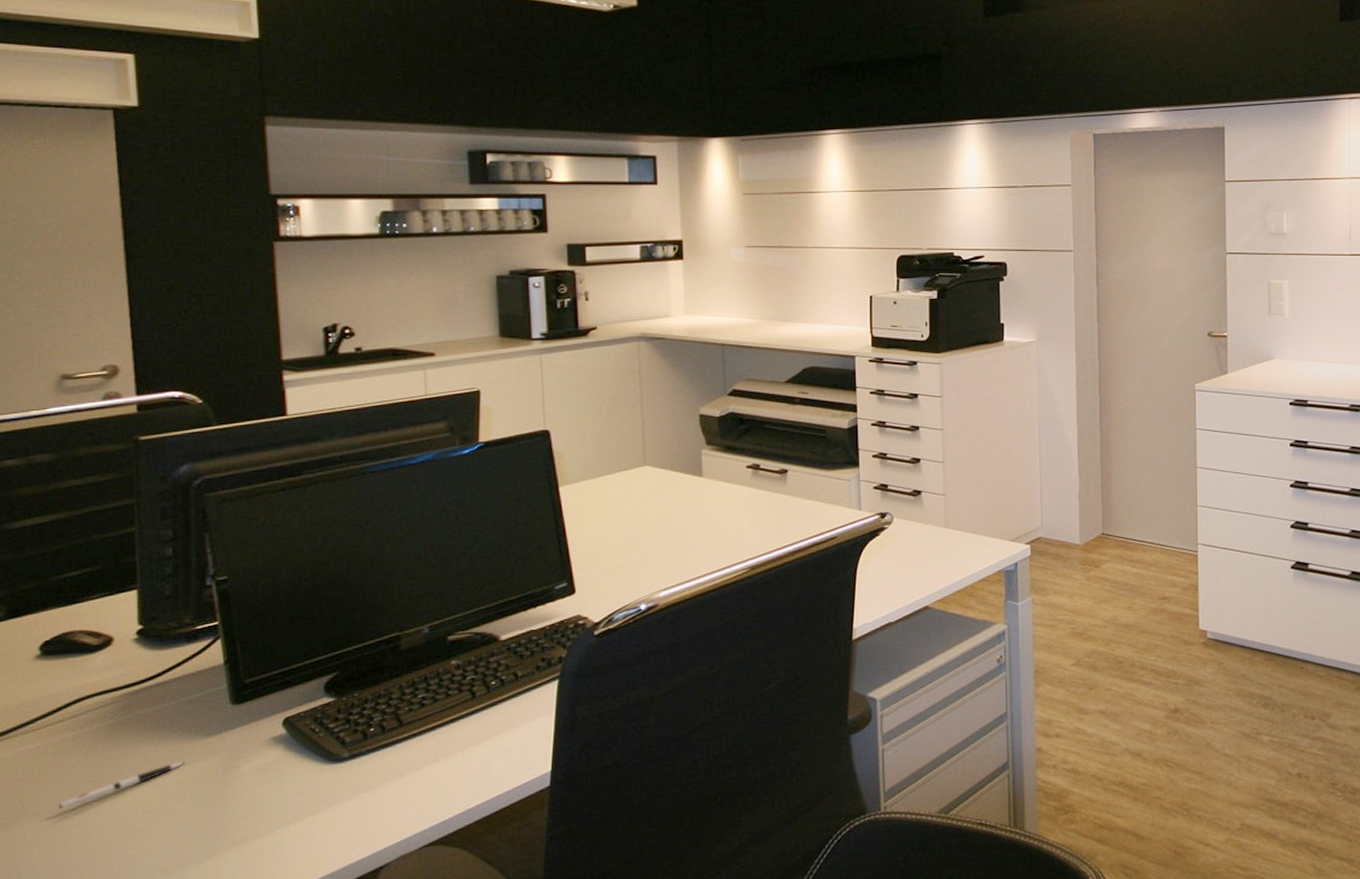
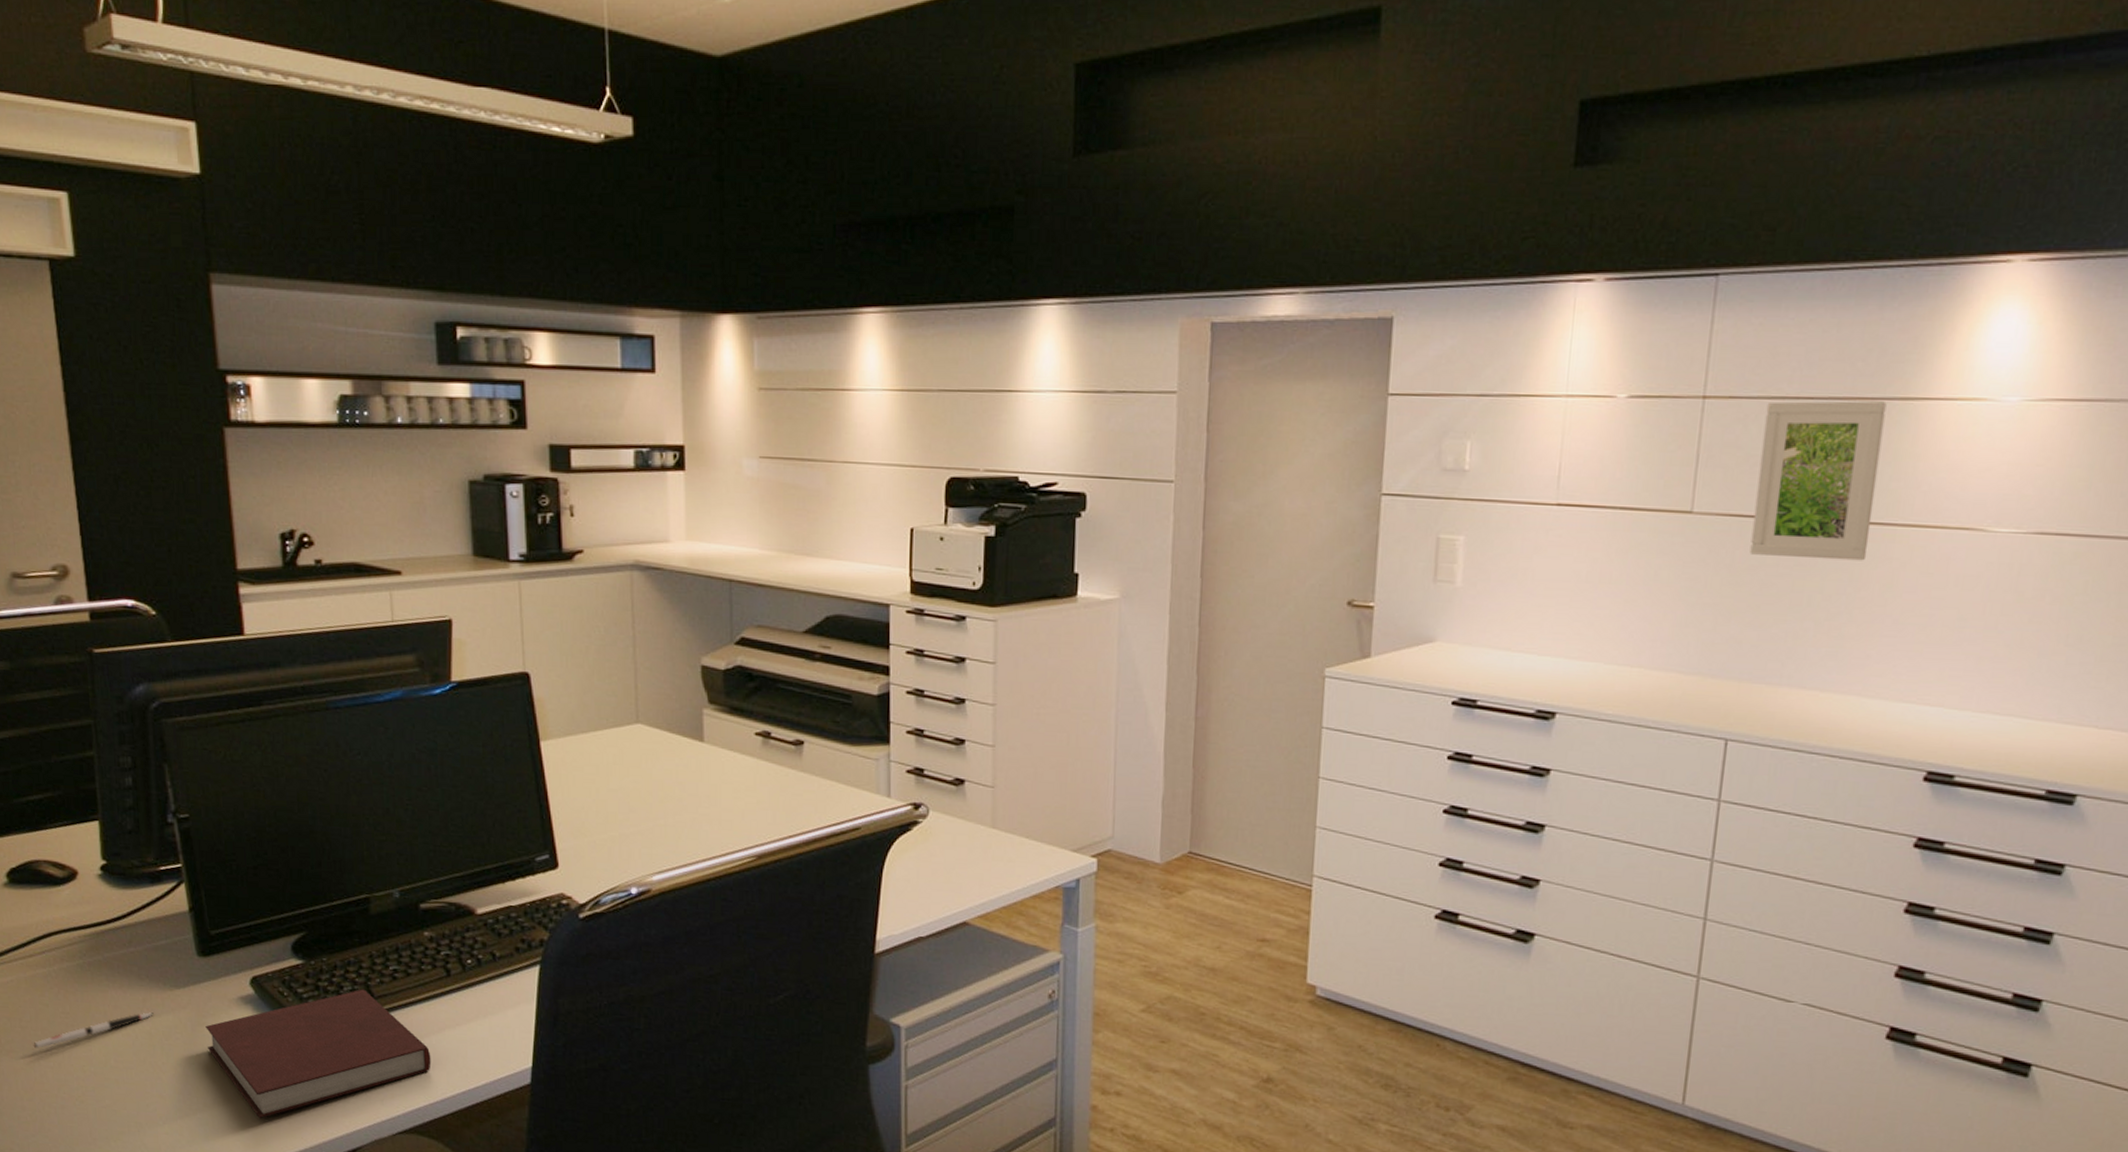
notebook: none [237,718,457,849] -> present [205,989,432,1118]

